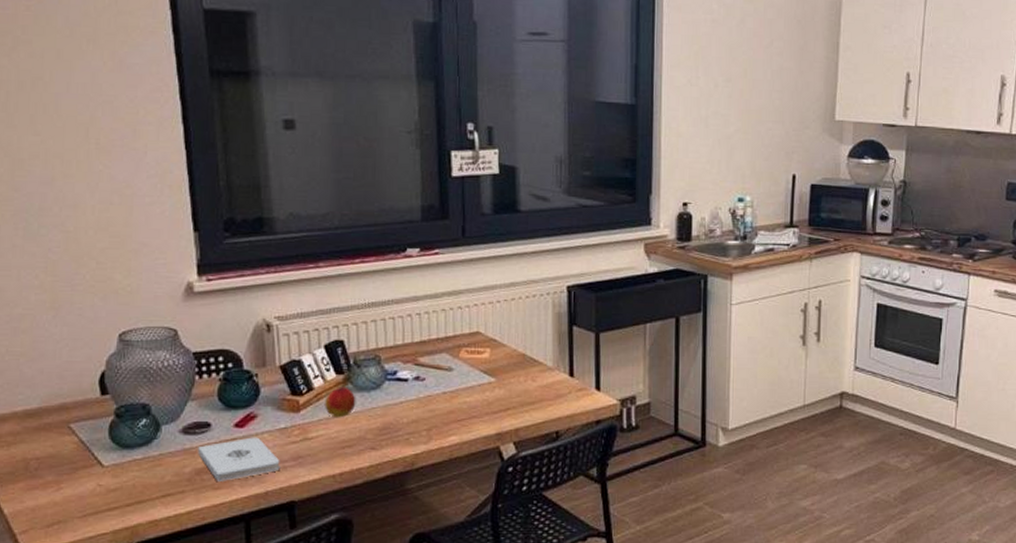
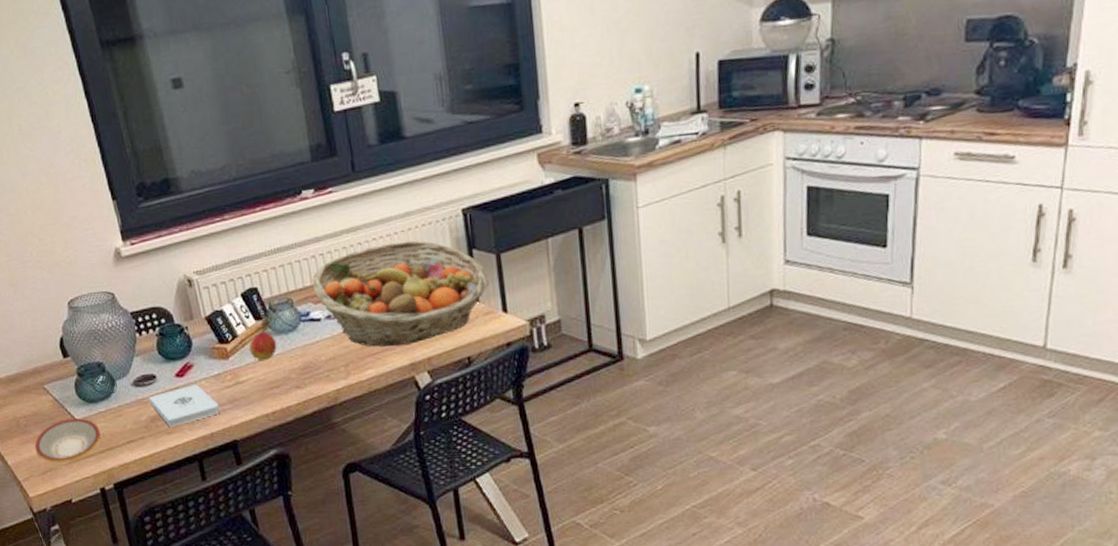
plate: none [43,465,131,514] -> present [34,418,101,463]
fruit basket: none [404,310,586,415] -> present [312,240,489,347]

